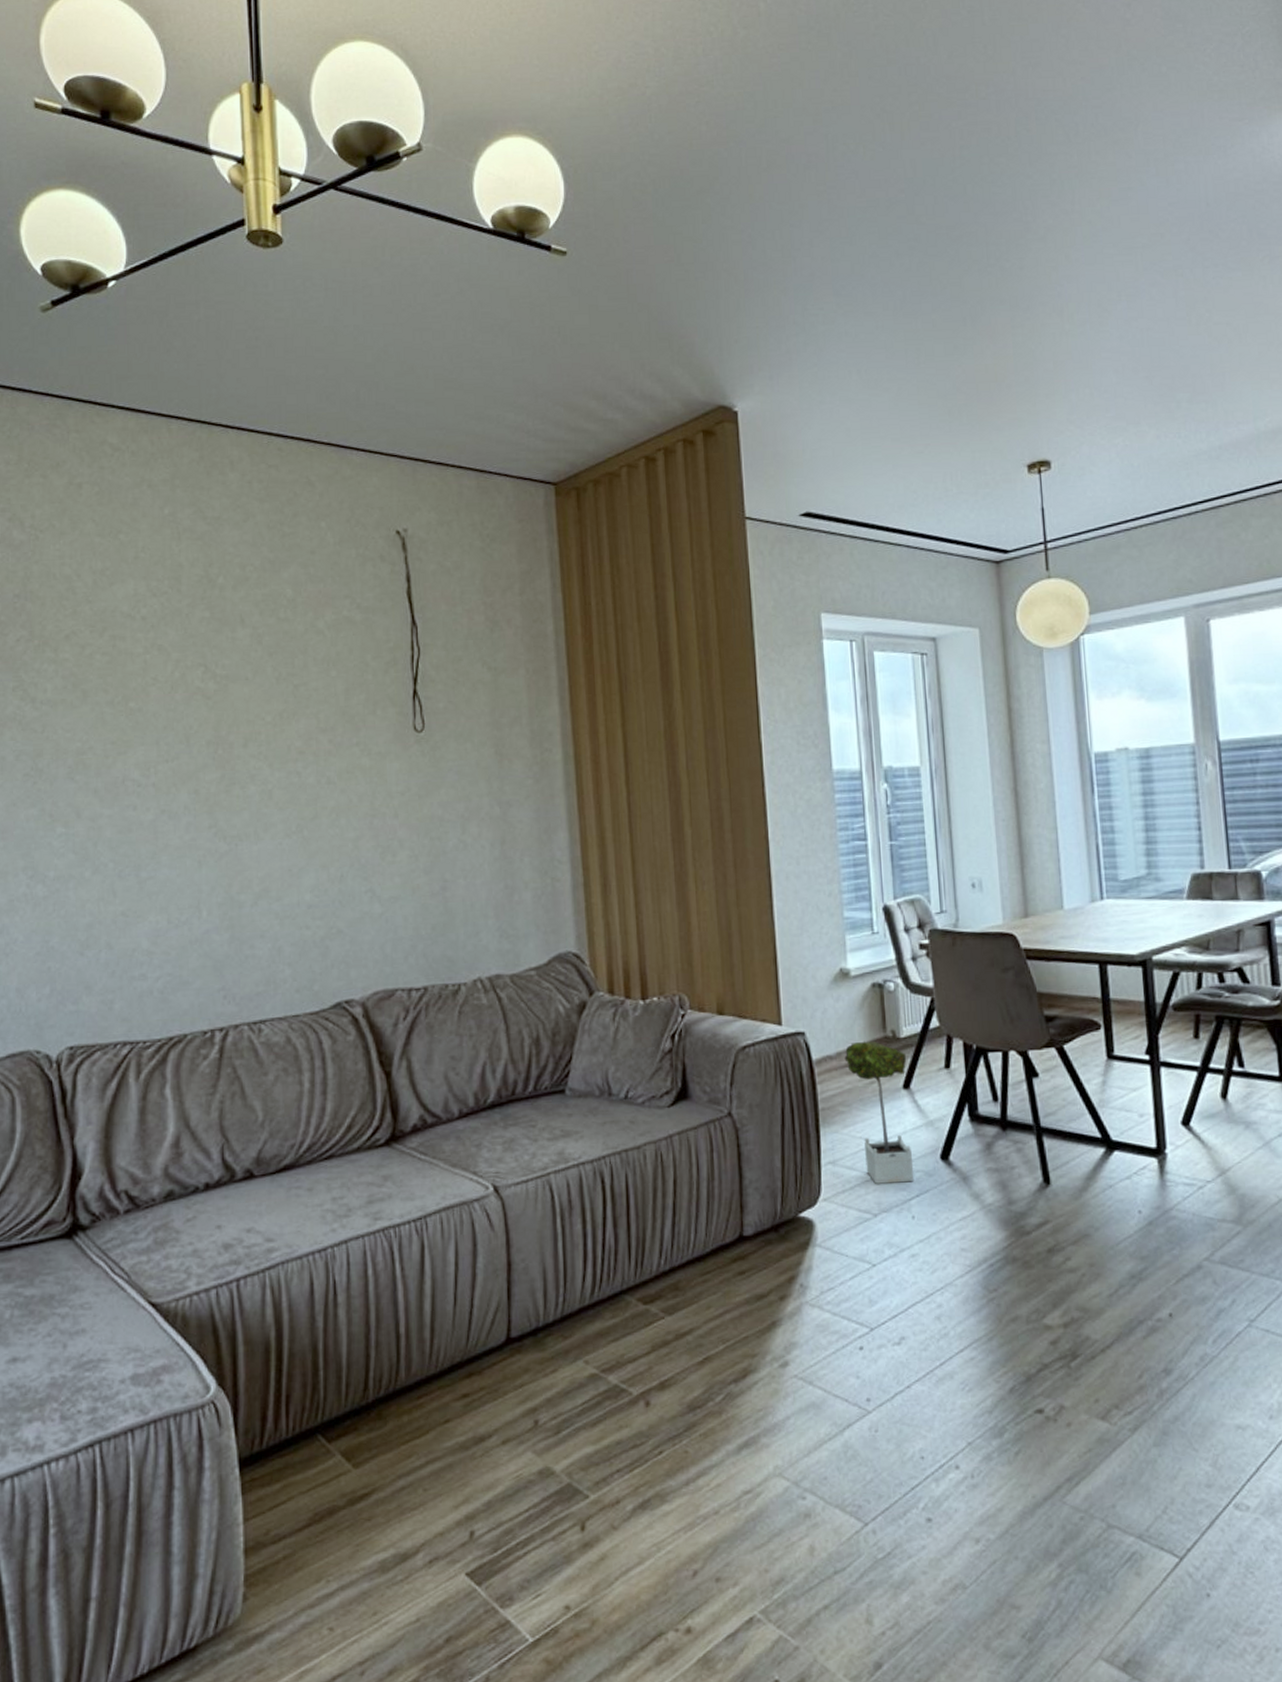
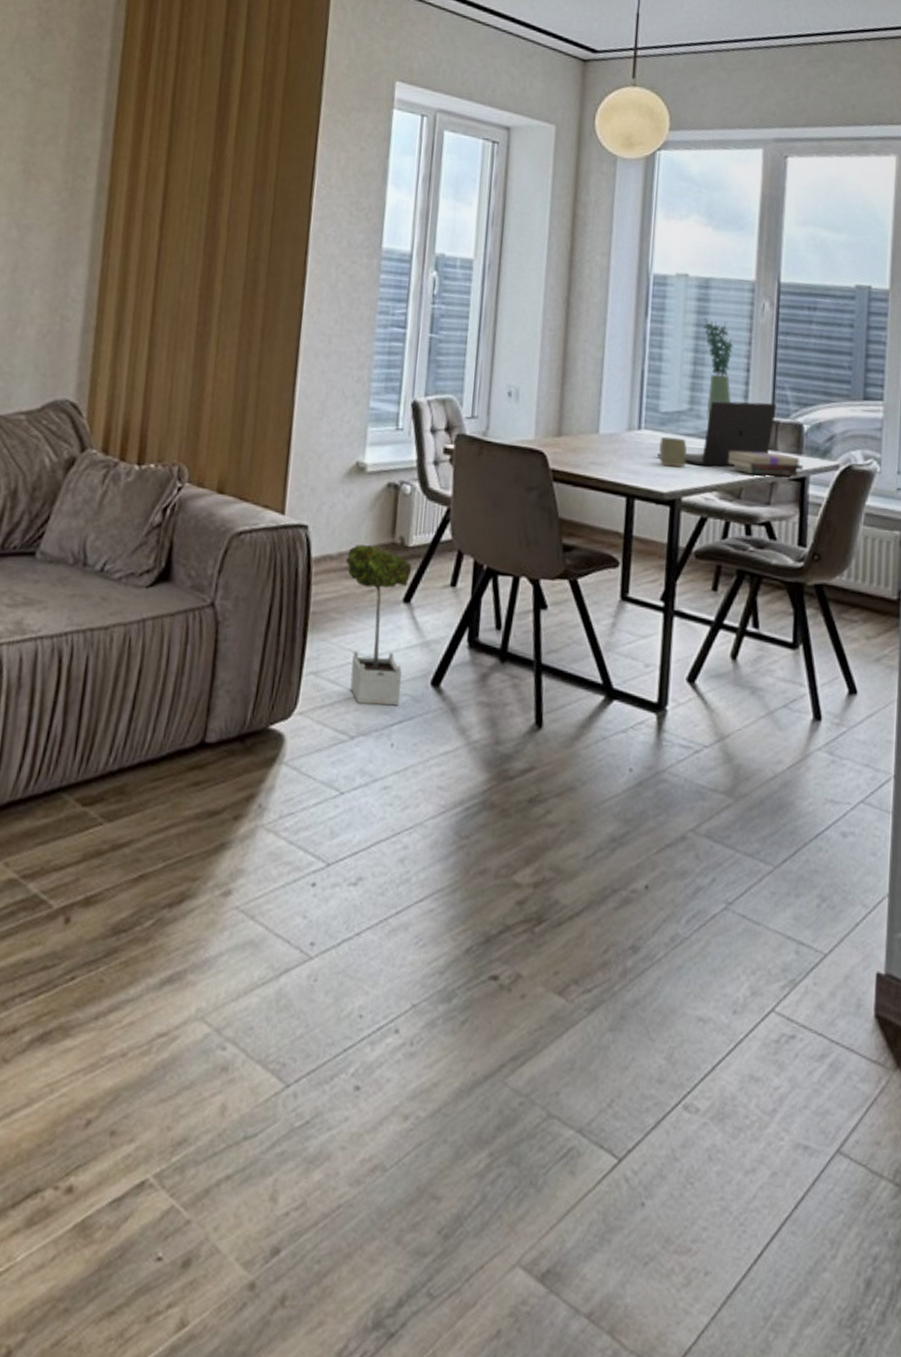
mug: none [1122,901,1152,930] -> present [658,436,687,468]
laptop: none [1123,855,1233,925] -> present [658,400,776,467]
vase: none [1150,786,1187,885] -> present [704,318,734,424]
books: none [1192,902,1267,926] -> present [728,451,803,477]

